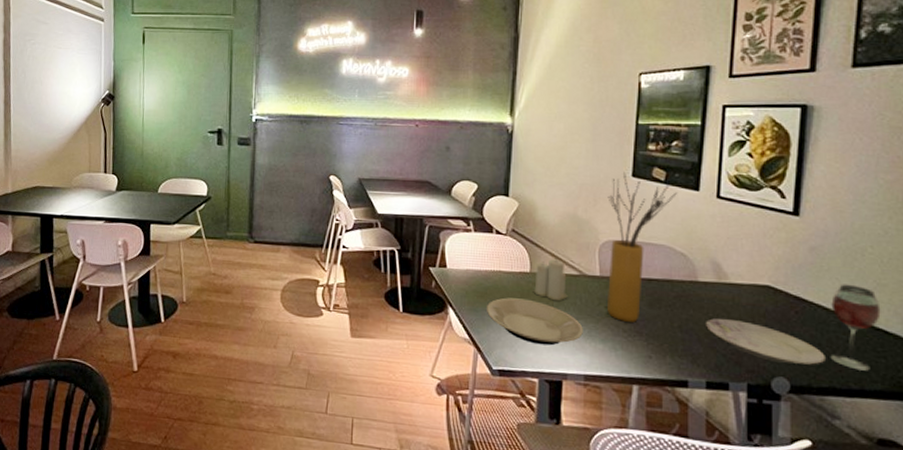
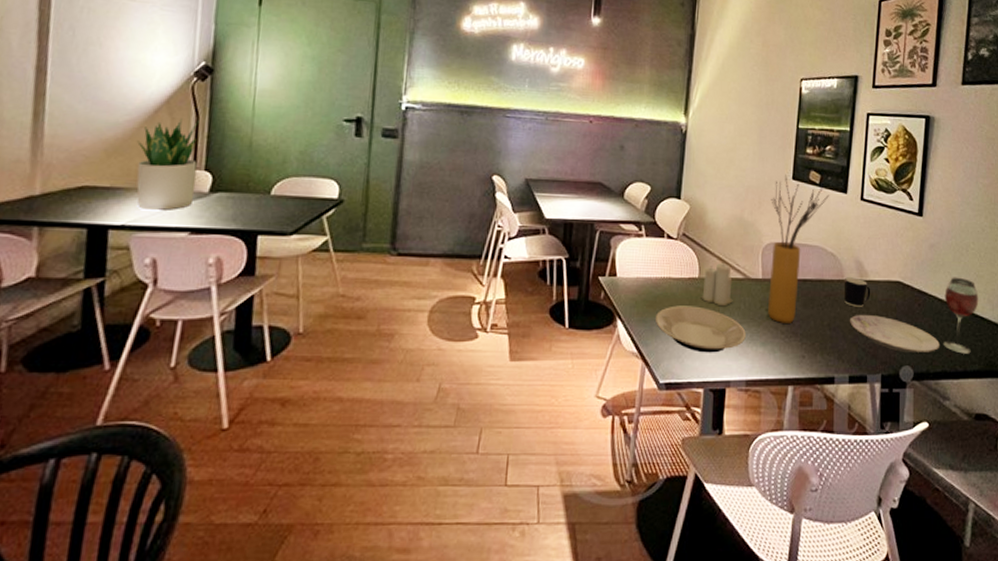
planter: none [68,135,107,205] -> present [136,118,199,211]
mug: none [697,278,732,312] -> present [844,277,871,308]

